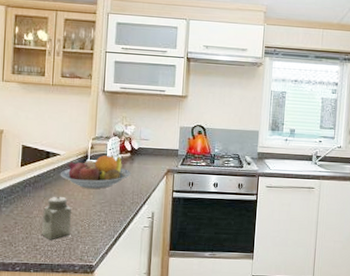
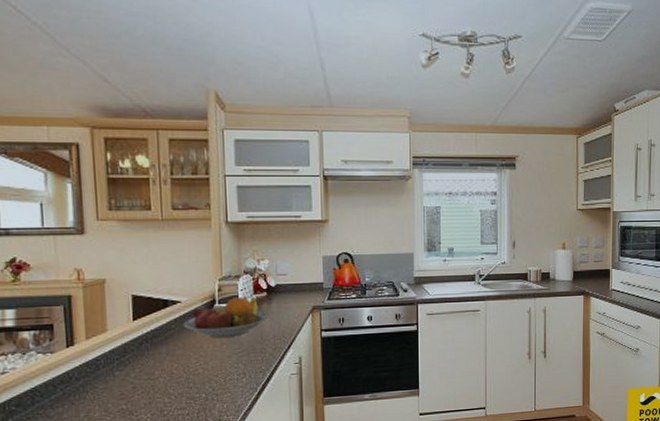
salt shaker: present [42,196,71,240] -> none [167,350,203,403]

